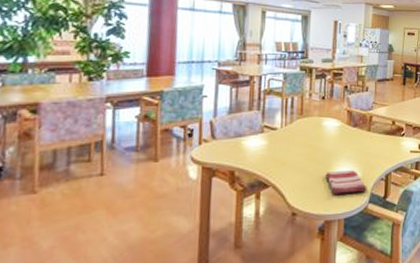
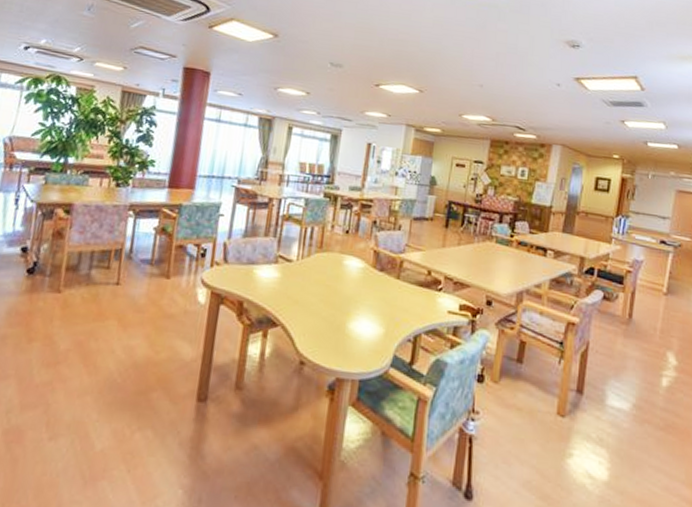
dish towel: present [326,170,367,195] -> none [342,320,390,352]

